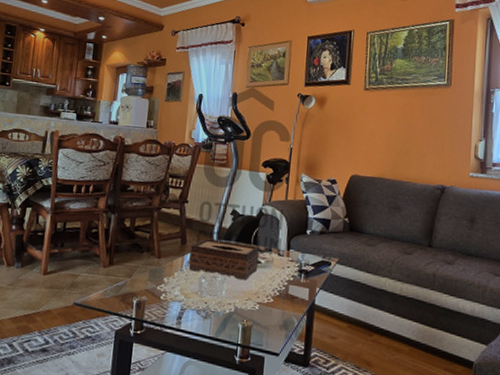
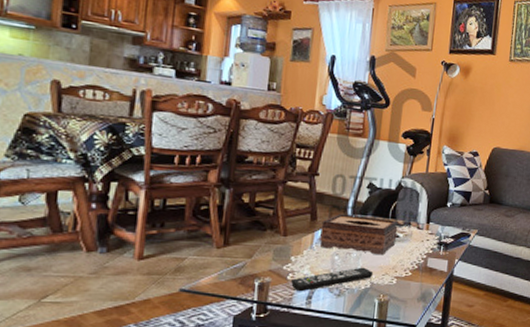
remote control: none [164,291,237,312] -> present [291,267,374,292]

